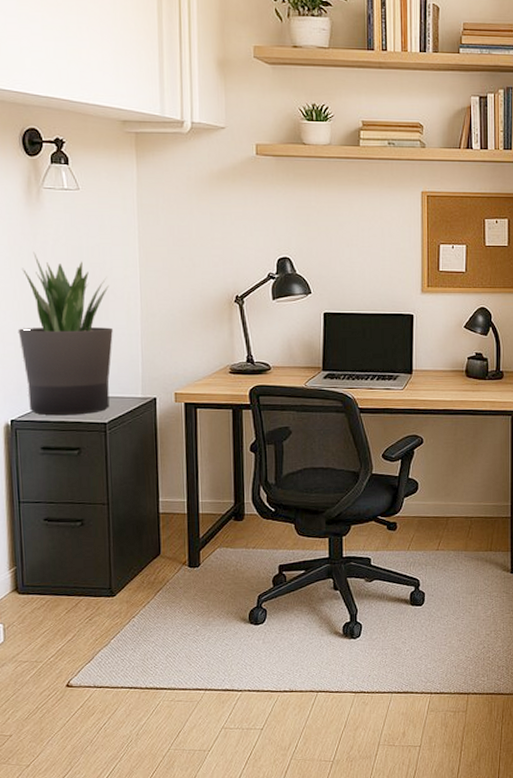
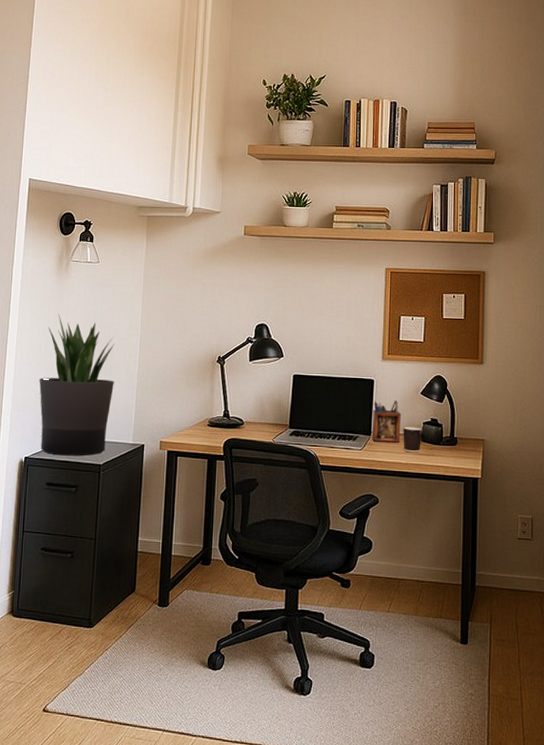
desk organizer: none [413,335,444,380] -> present [371,400,401,443]
mug: none [446,362,467,389] -> present [403,426,423,453]

